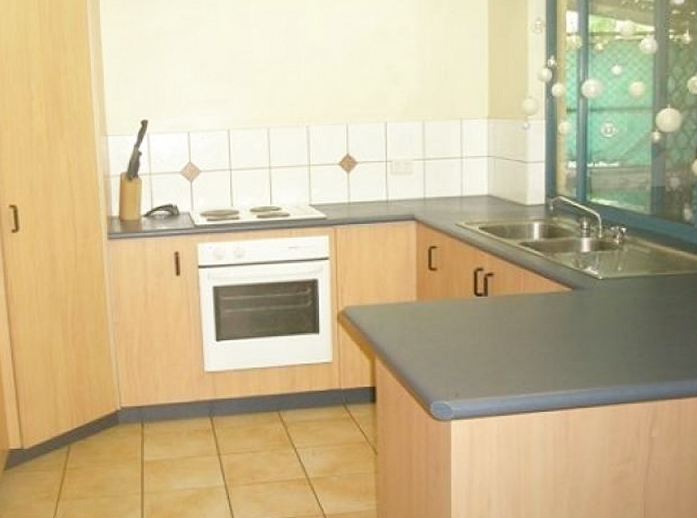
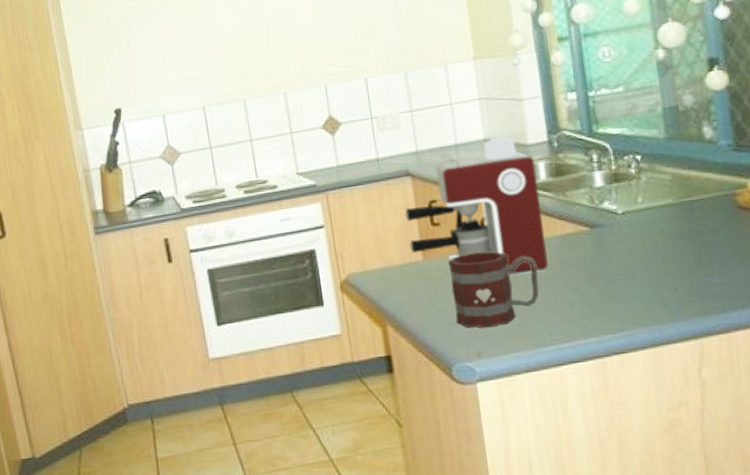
coffee maker: none [405,194,531,324] -> present [405,136,548,275]
mug: none [440,299,519,371] -> present [448,251,539,328]

